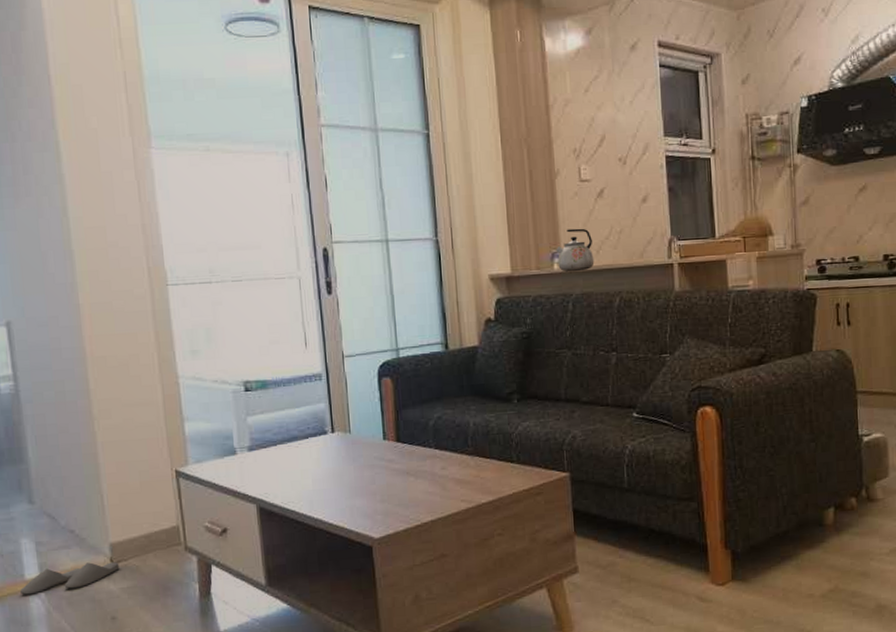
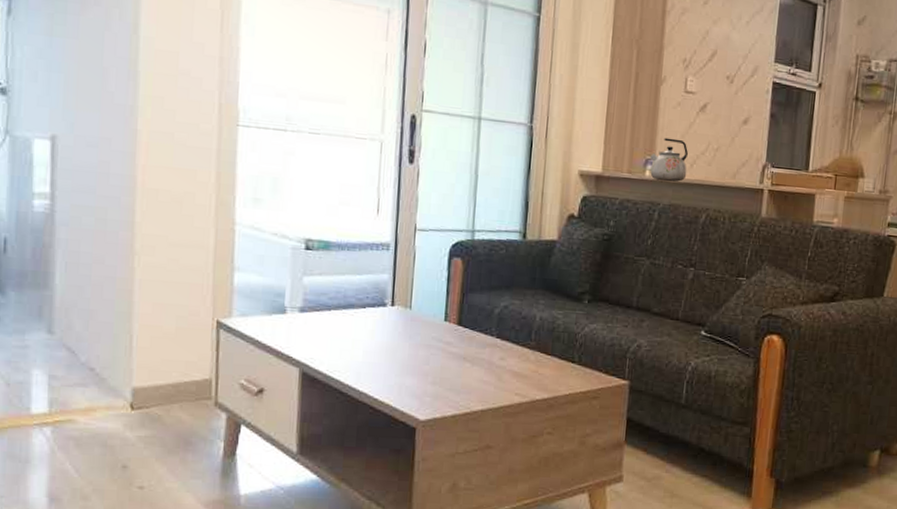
slippers: present [19,562,120,595] -> none [22,404,140,430]

